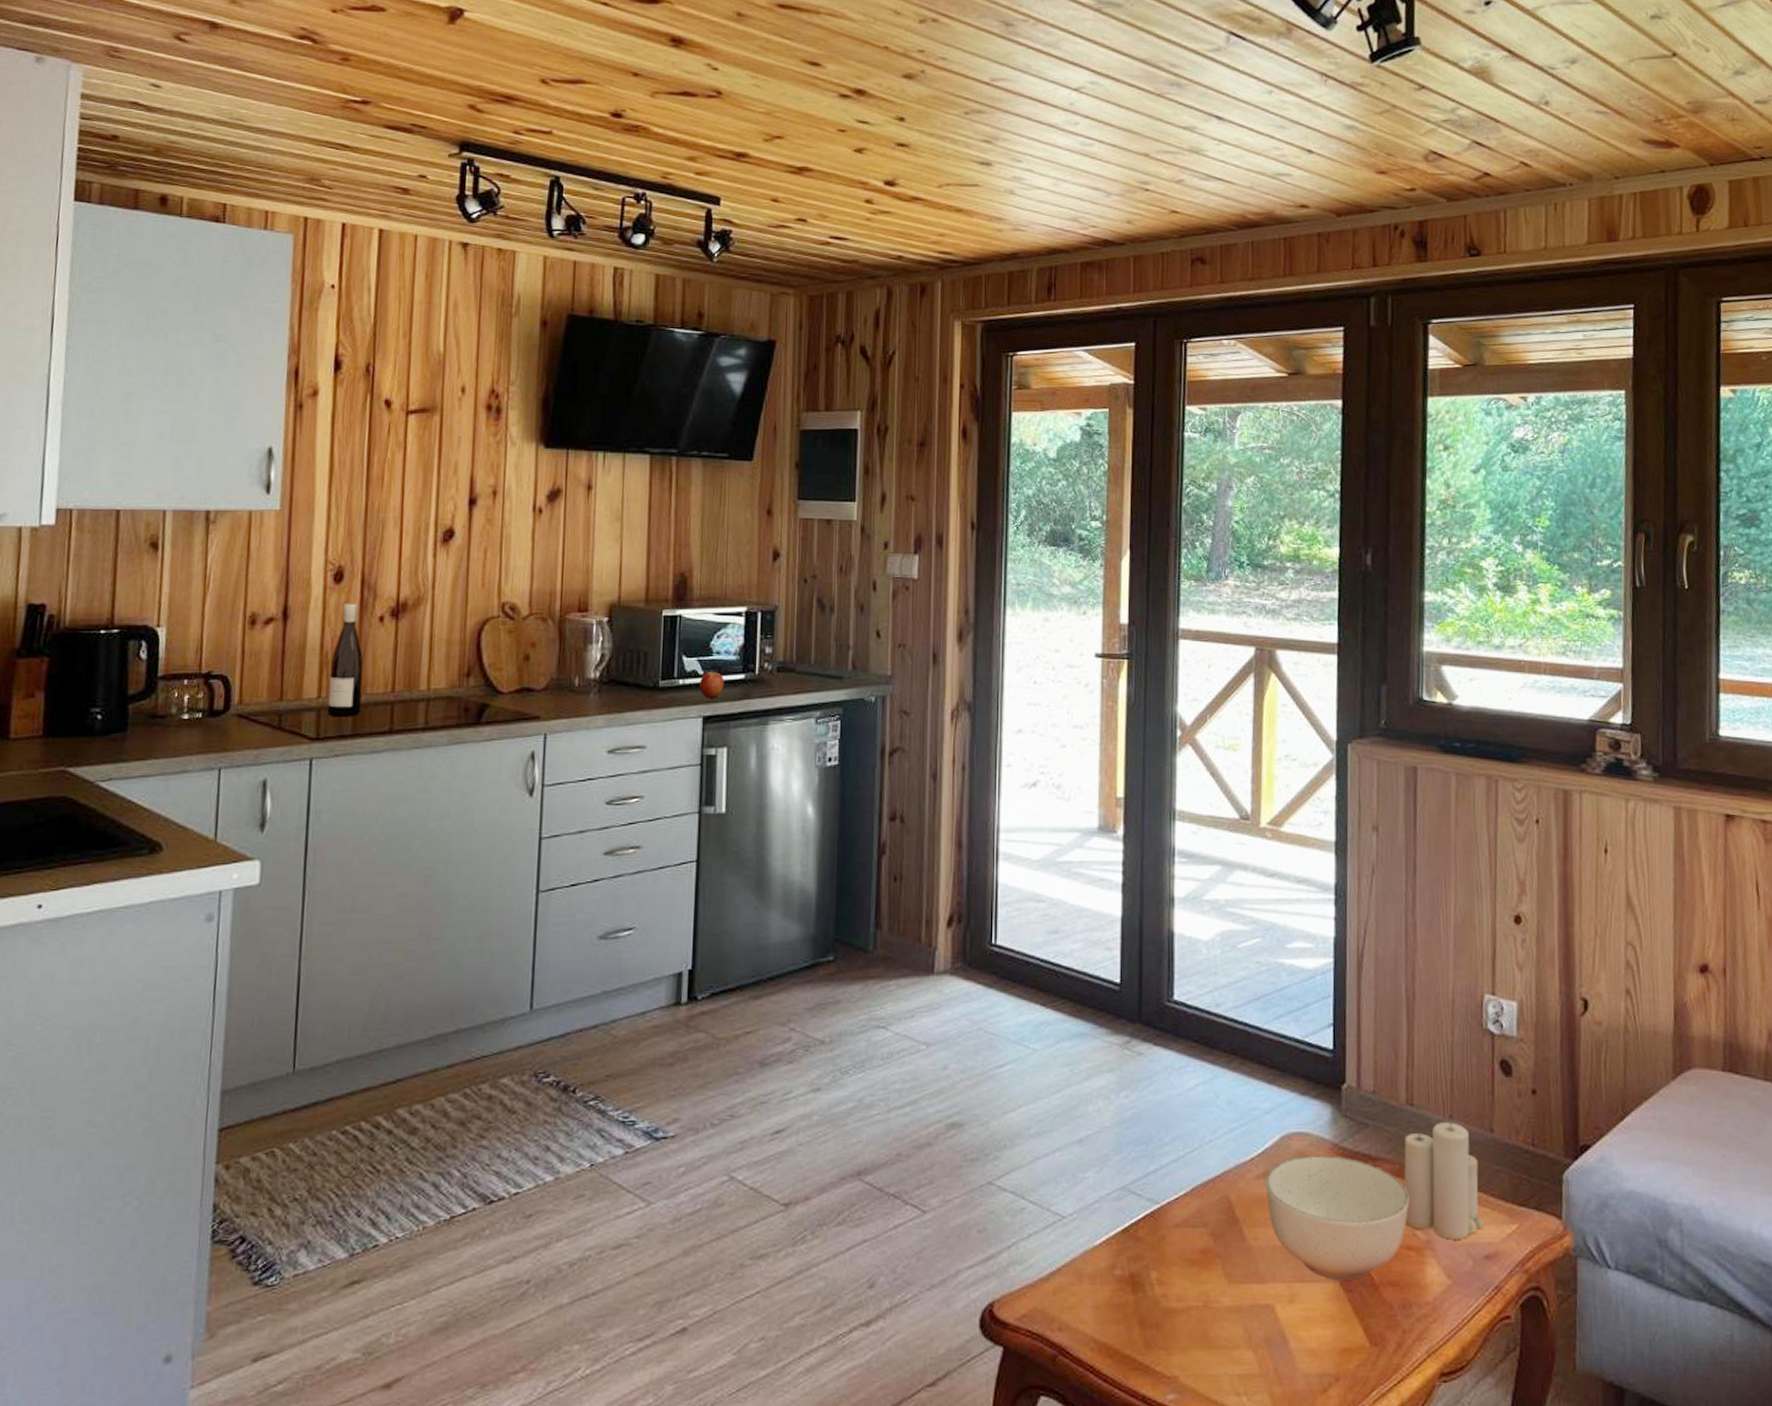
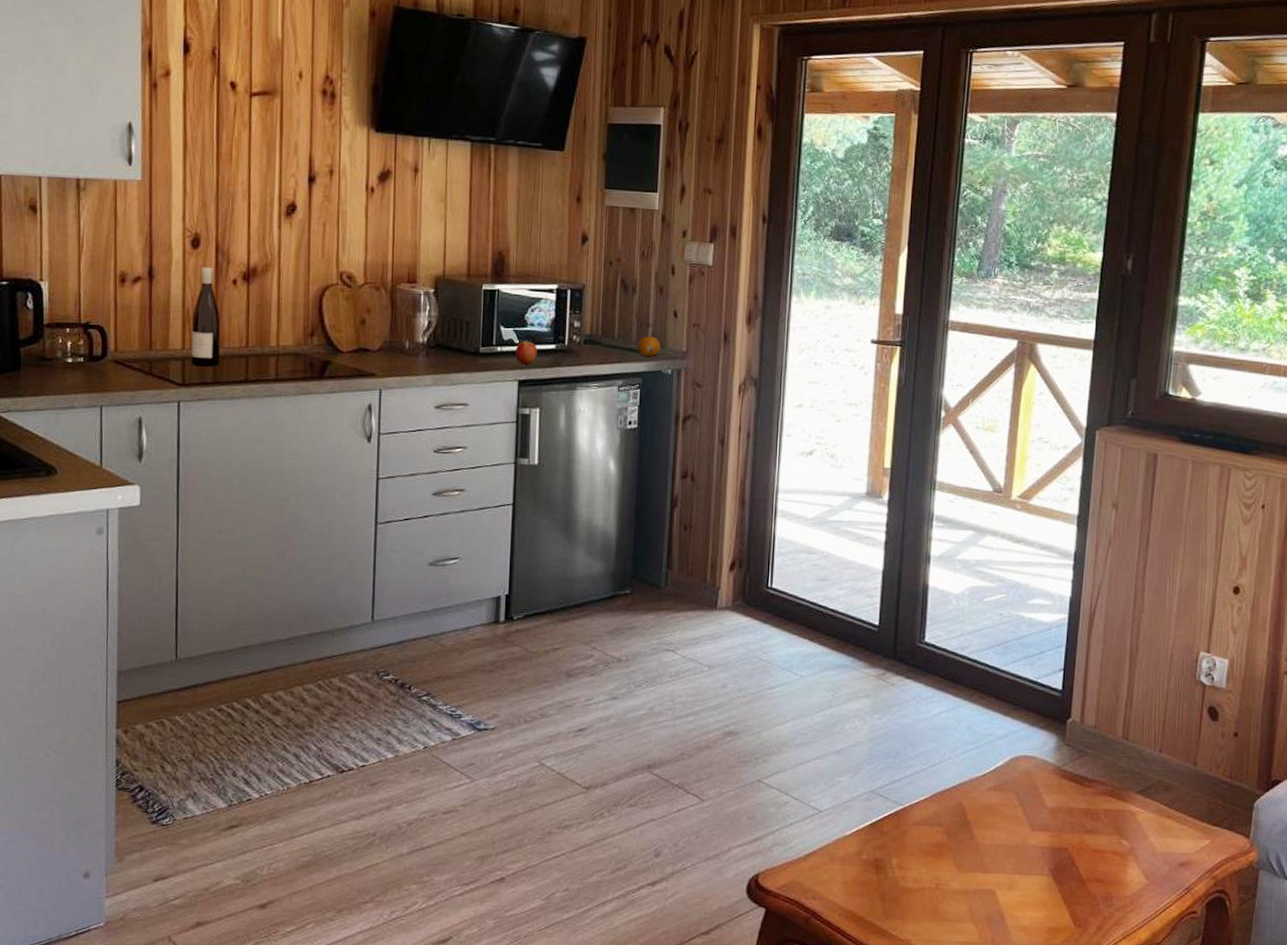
fruit: none [837,660,863,684] -> present [638,336,661,358]
bowl: present [1265,1154,1410,1281] -> none [994,774,1119,875]
candle: present [1404,1116,1485,1240] -> none [1114,750,1182,849]

